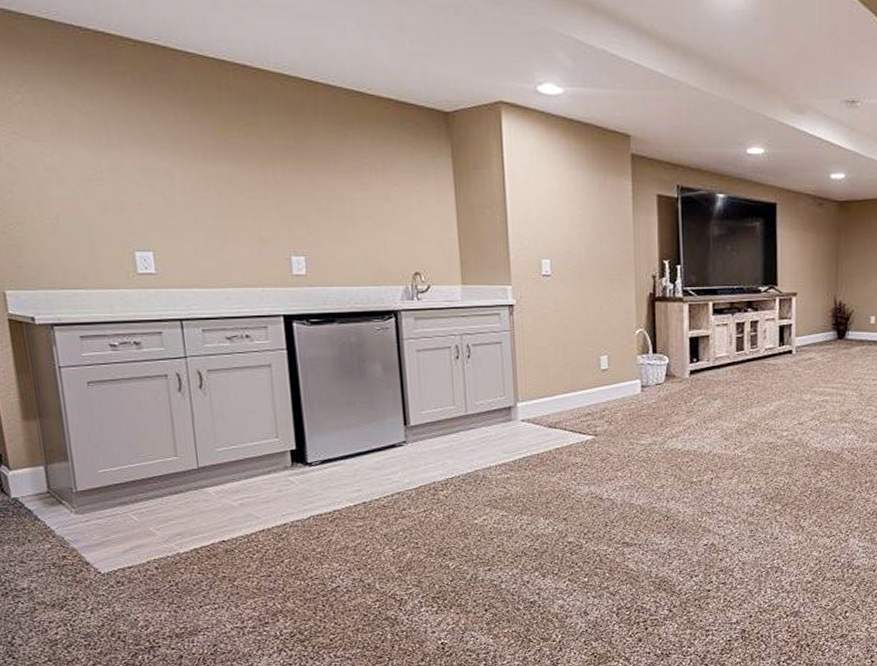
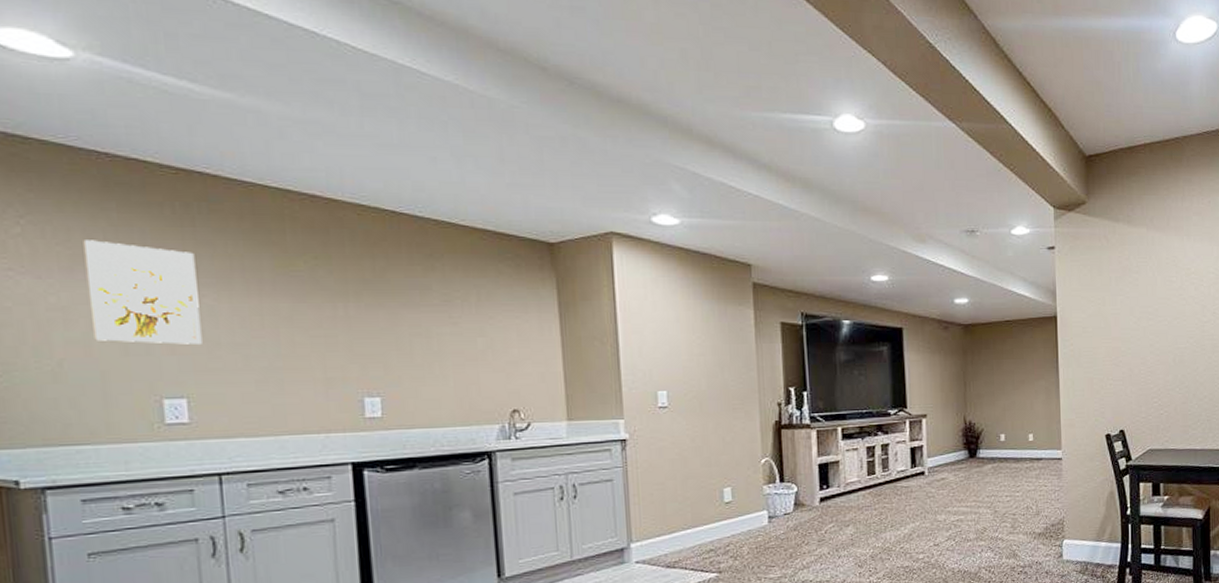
wall art: none [67,107,162,203] -> present [83,240,202,345]

